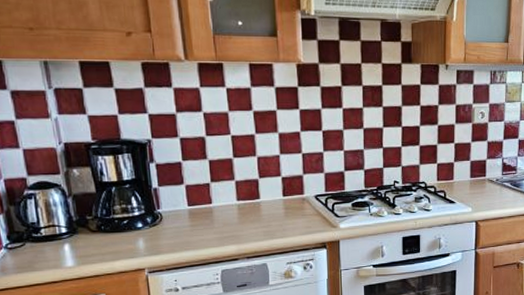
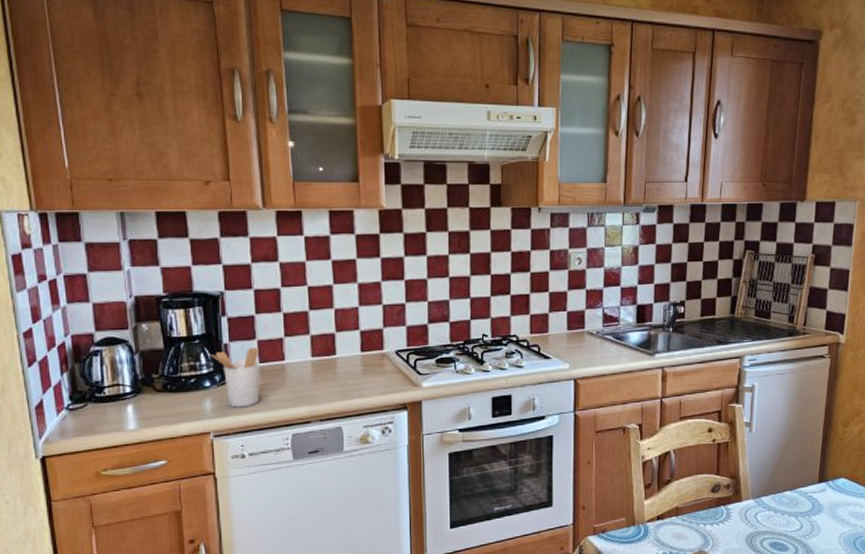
utensil holder: none [140,191,190,247] -> present [210,347,260,408]

